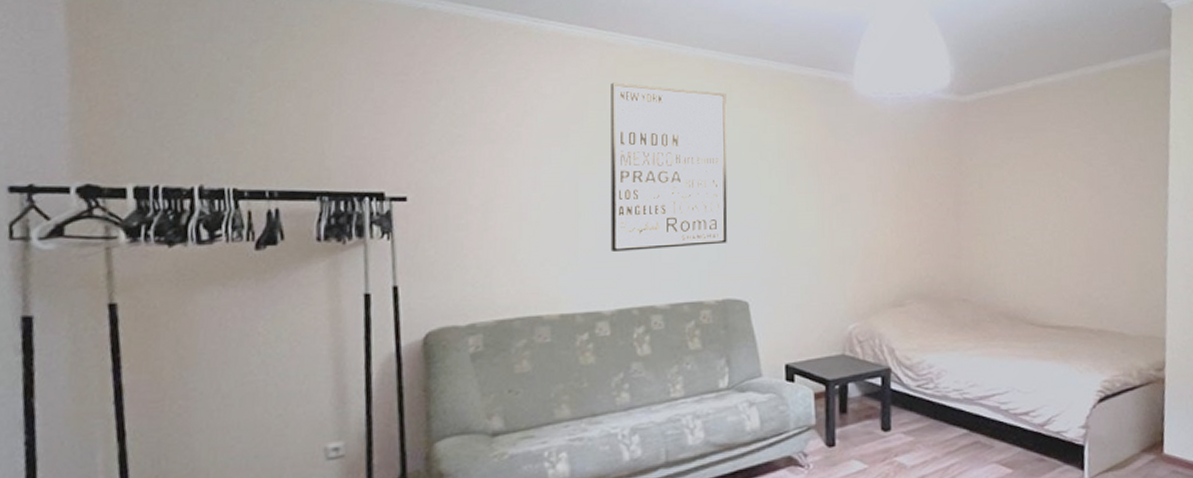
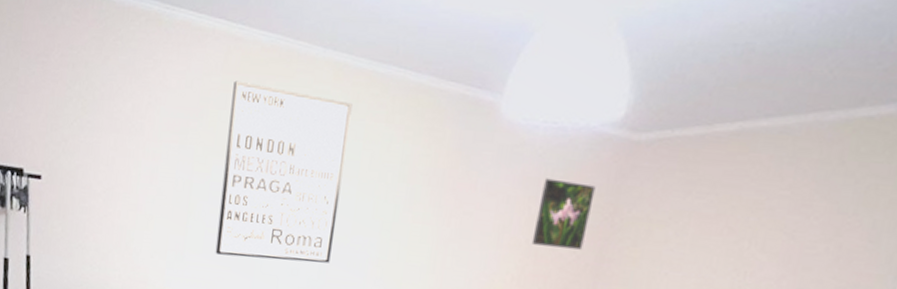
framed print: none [900,140,942,198] -> present [531,178,596,250]

